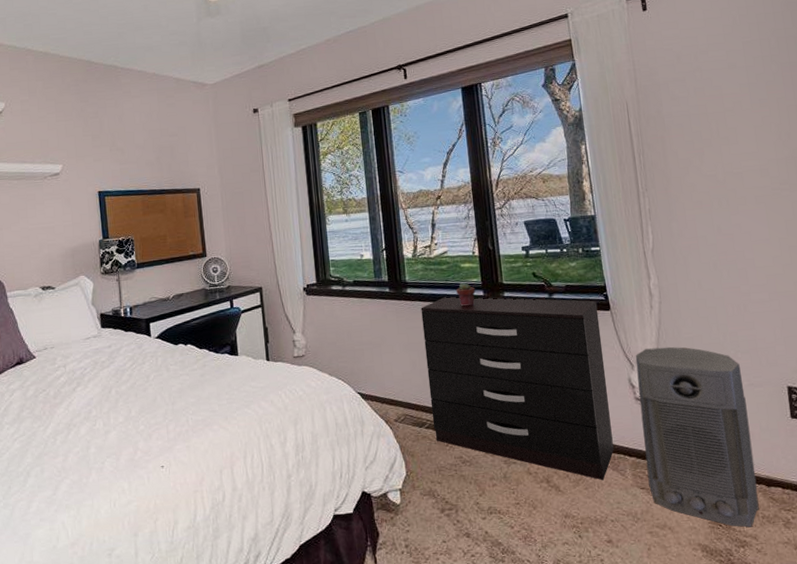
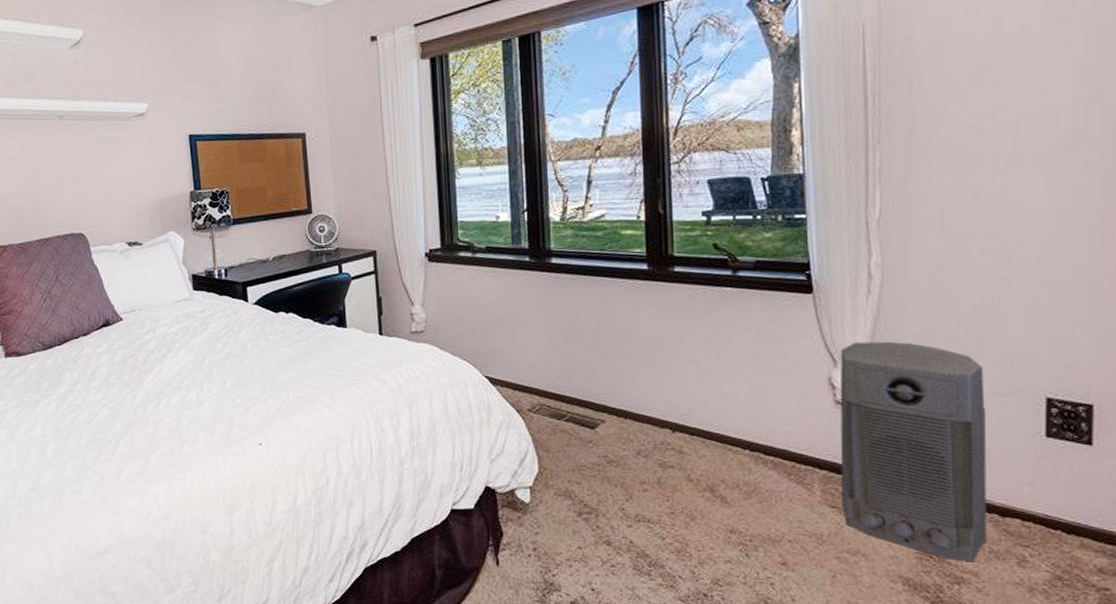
dresser: present [421,296,614,480] -> none [567,269,800,494]
potted succulent: present [456,282,476,307] -> none [613,252,638,282]

